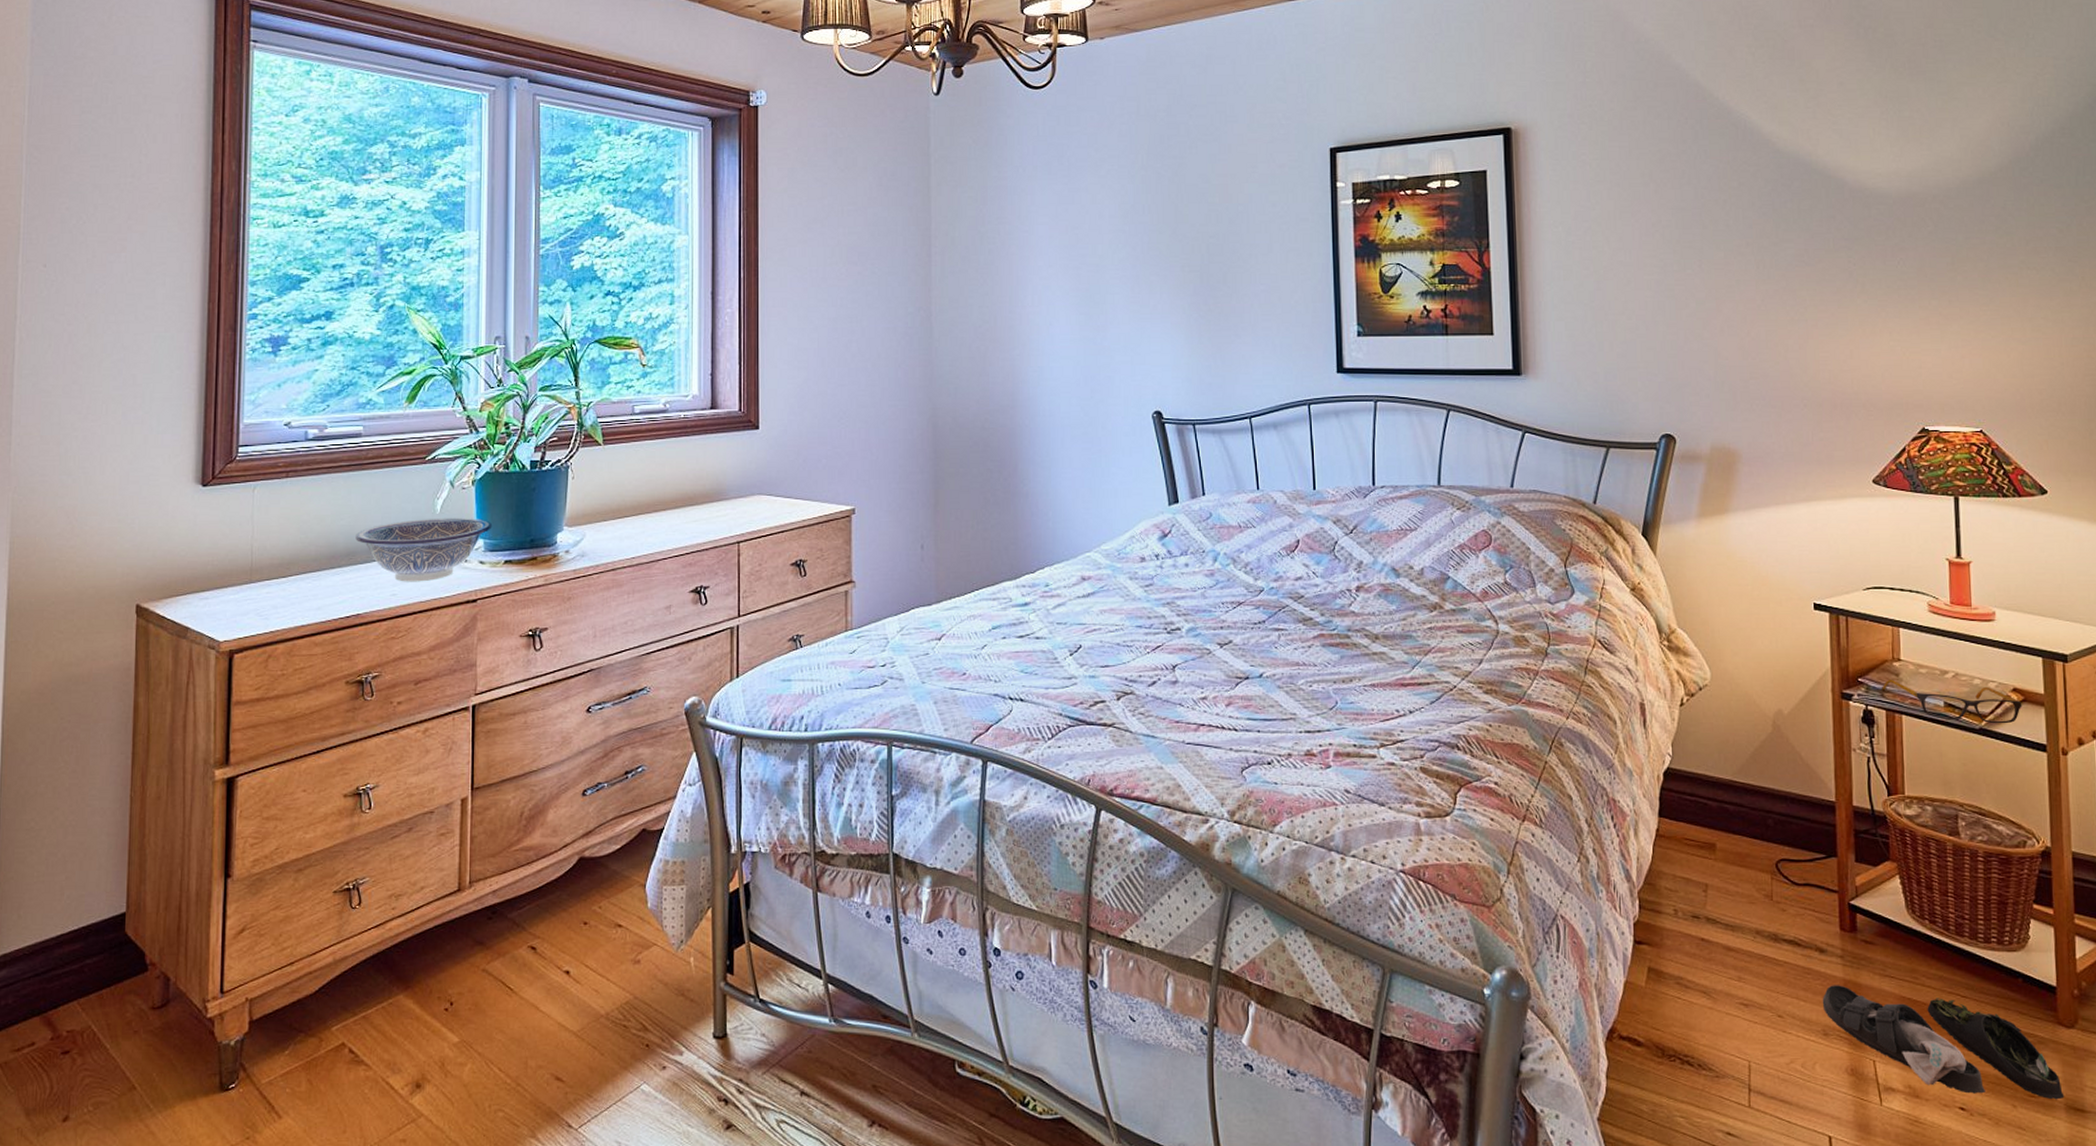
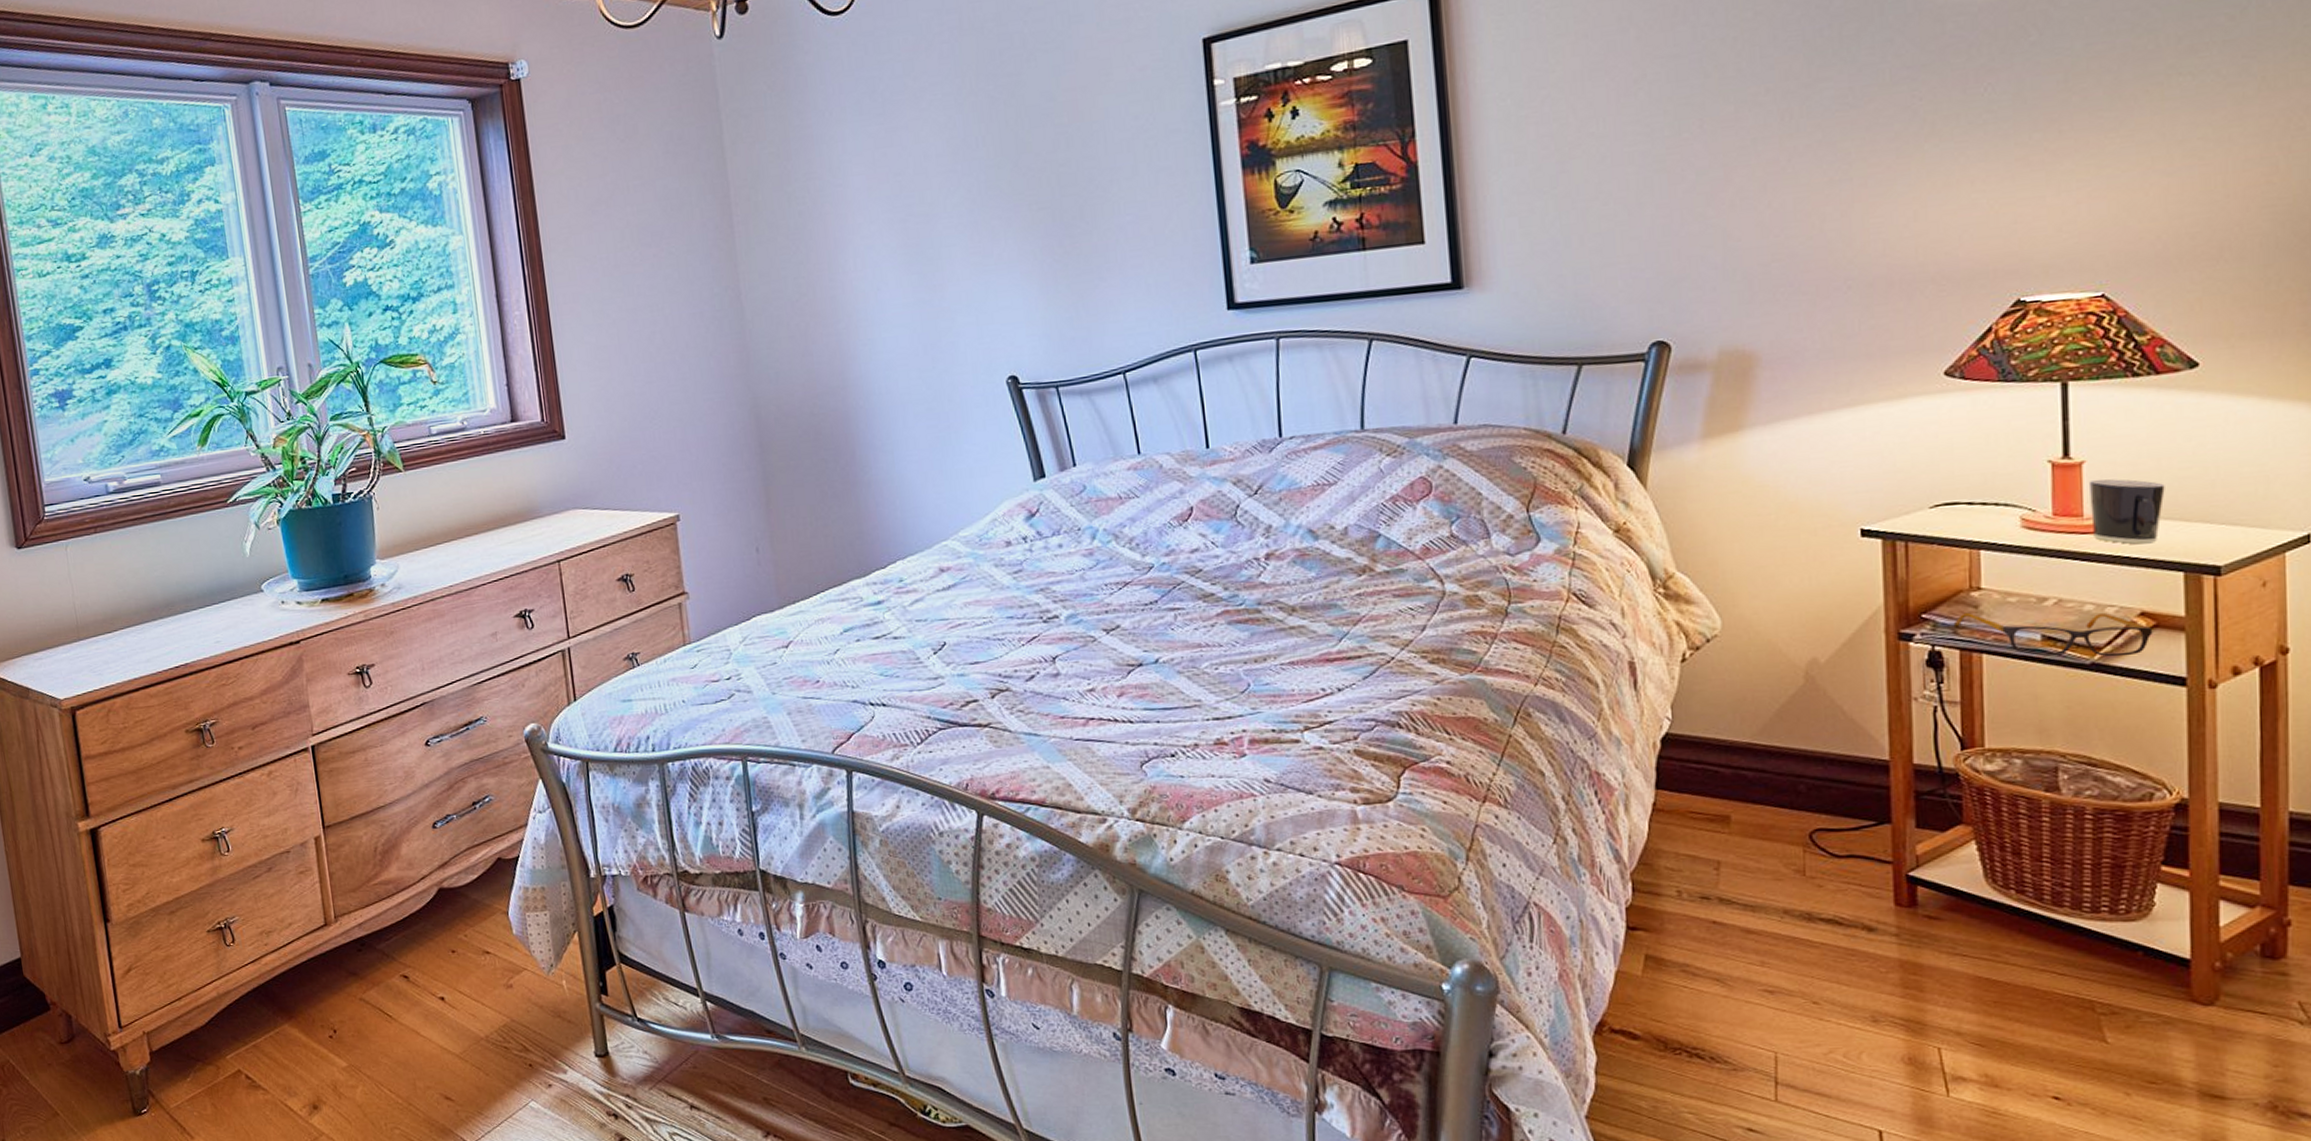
decorative bowl: present [354,517,493,582] -> none [170,558,304,629]
shoe: present [1822,985,2064,1100] -> none [1870,966,2197,1086]
mug: none [1975,577,2028,632] -> present [2090,479,2165,545]

